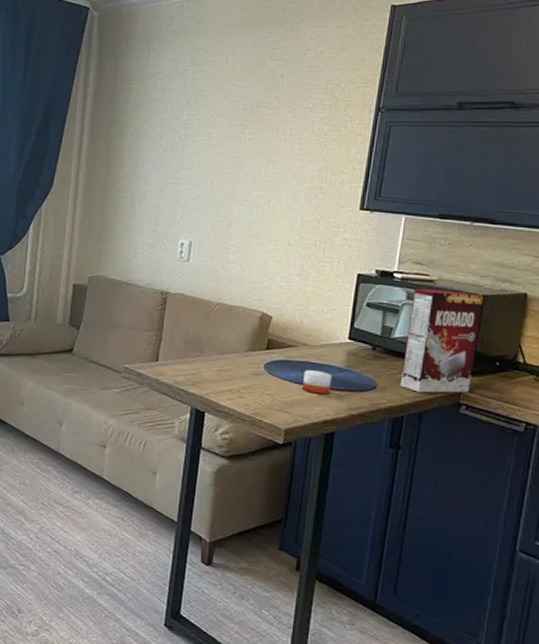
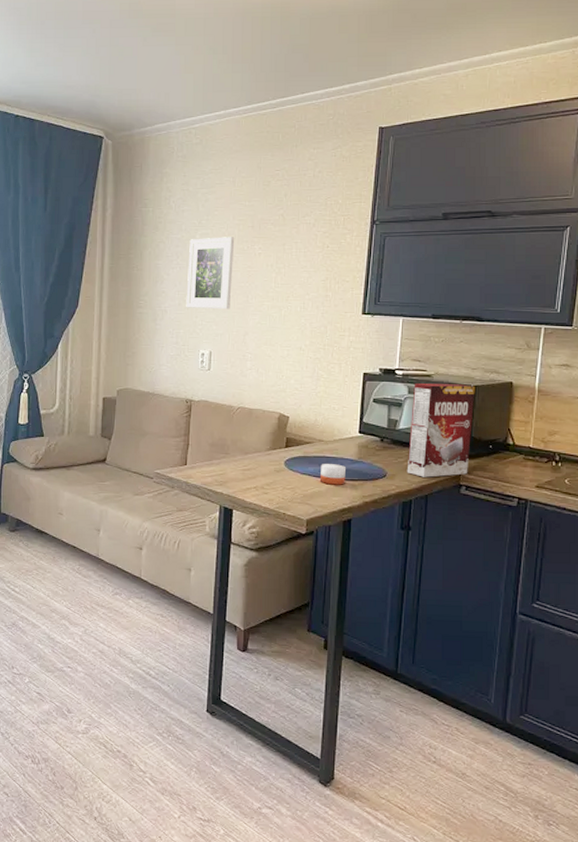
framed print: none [167,119,224,198] -> present [186,237,235,310]

